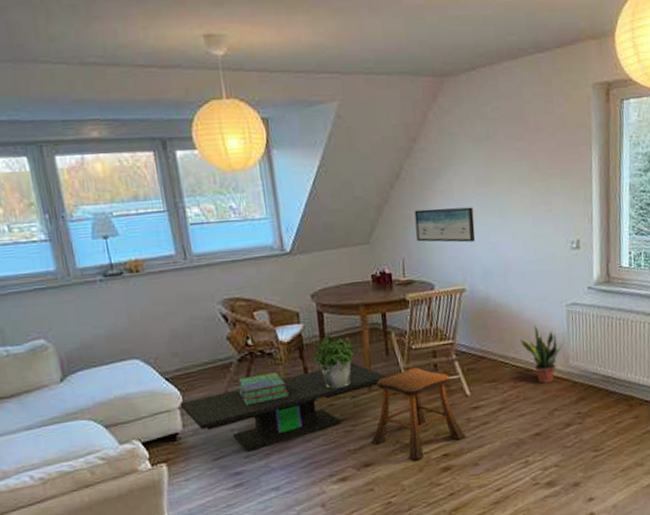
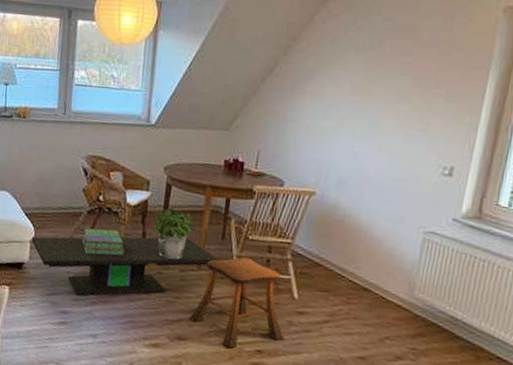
wall art: present [414,207,476,243] -> none [277,106,342,148]
potted plant: present [520,326,565,384] -> none [363,245,413,309]

